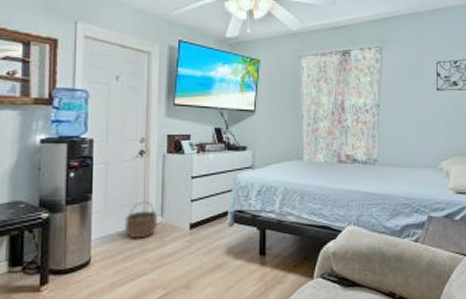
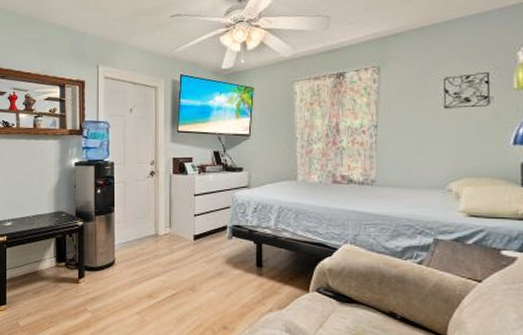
wicker basket: present [124,200,158,239] -> none [139,214,167,246]

